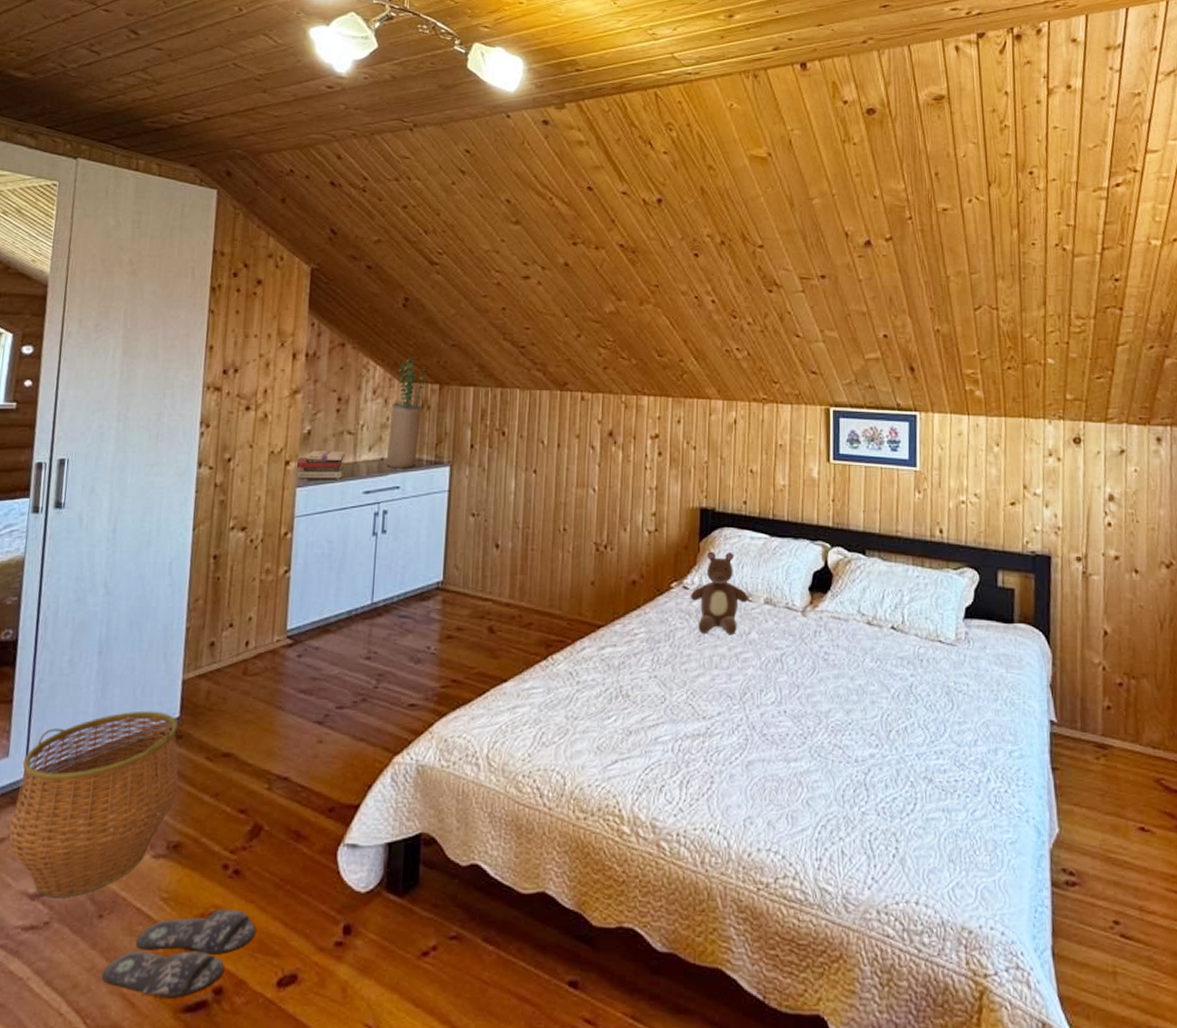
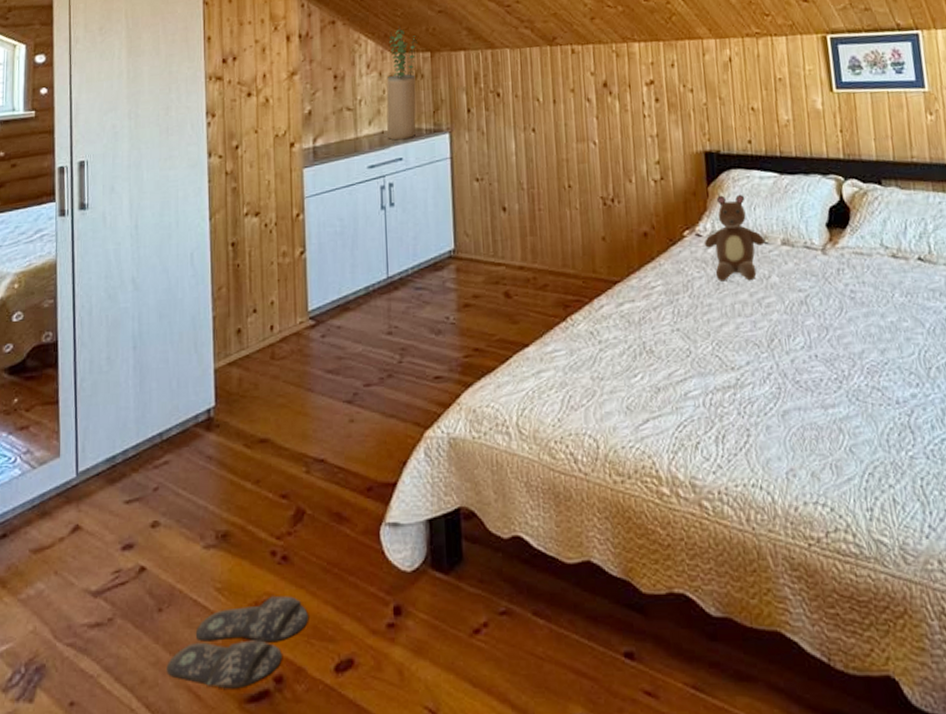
basket: present [9,710,180,898] -> none [67,401,221,594]
books: present [295,451,346,481] -> none [299,127,348,160]

